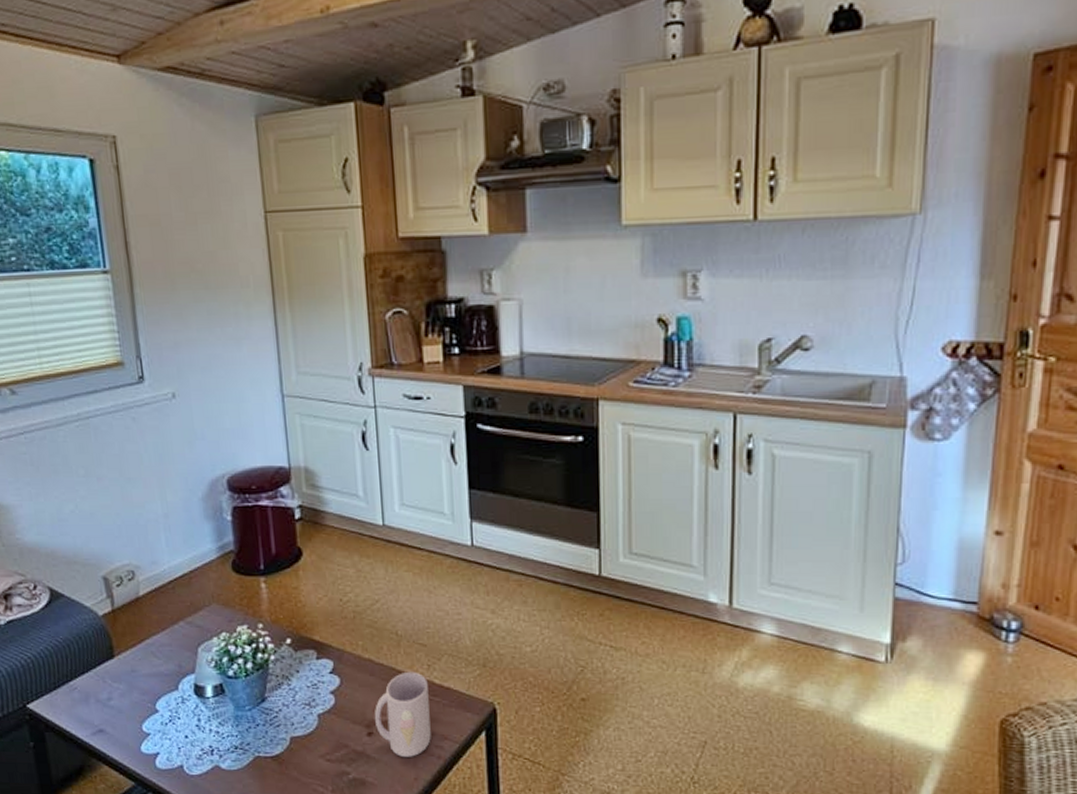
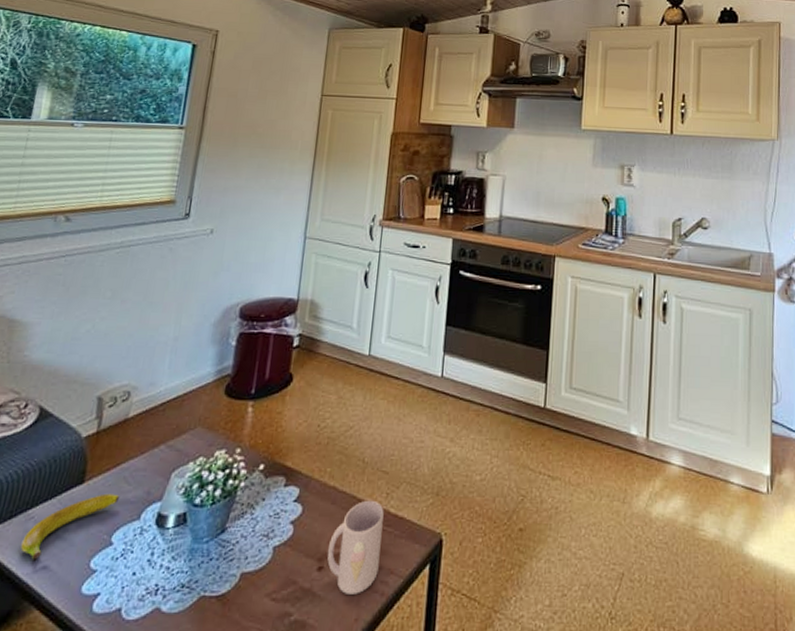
banana: none [73,667,153,726] -> present [20,493,120,562]

